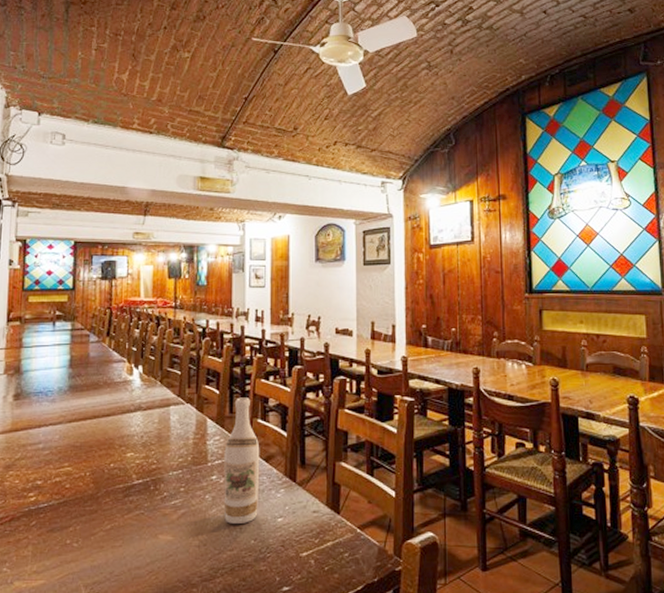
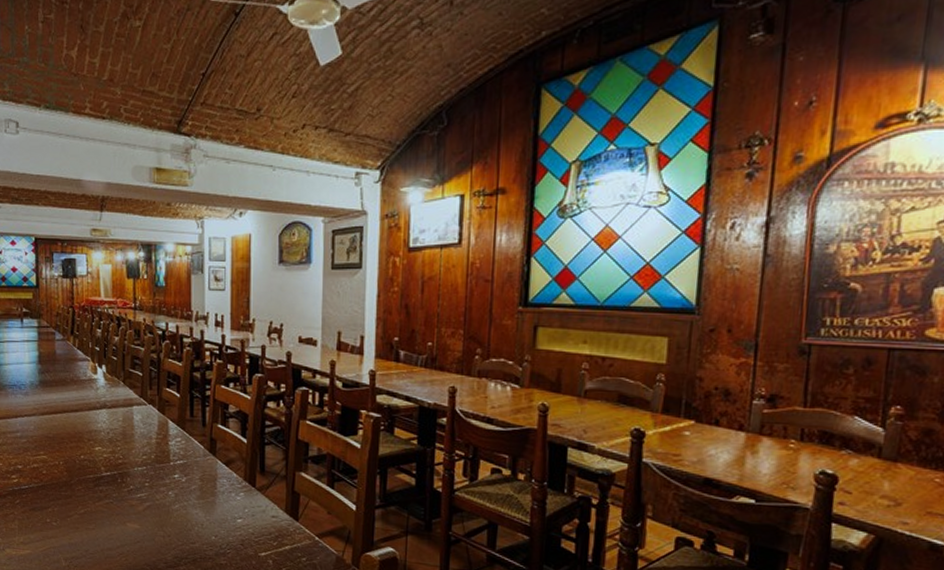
wine bottle: present [224,397,260,524] -> none [186,402,220,521]

